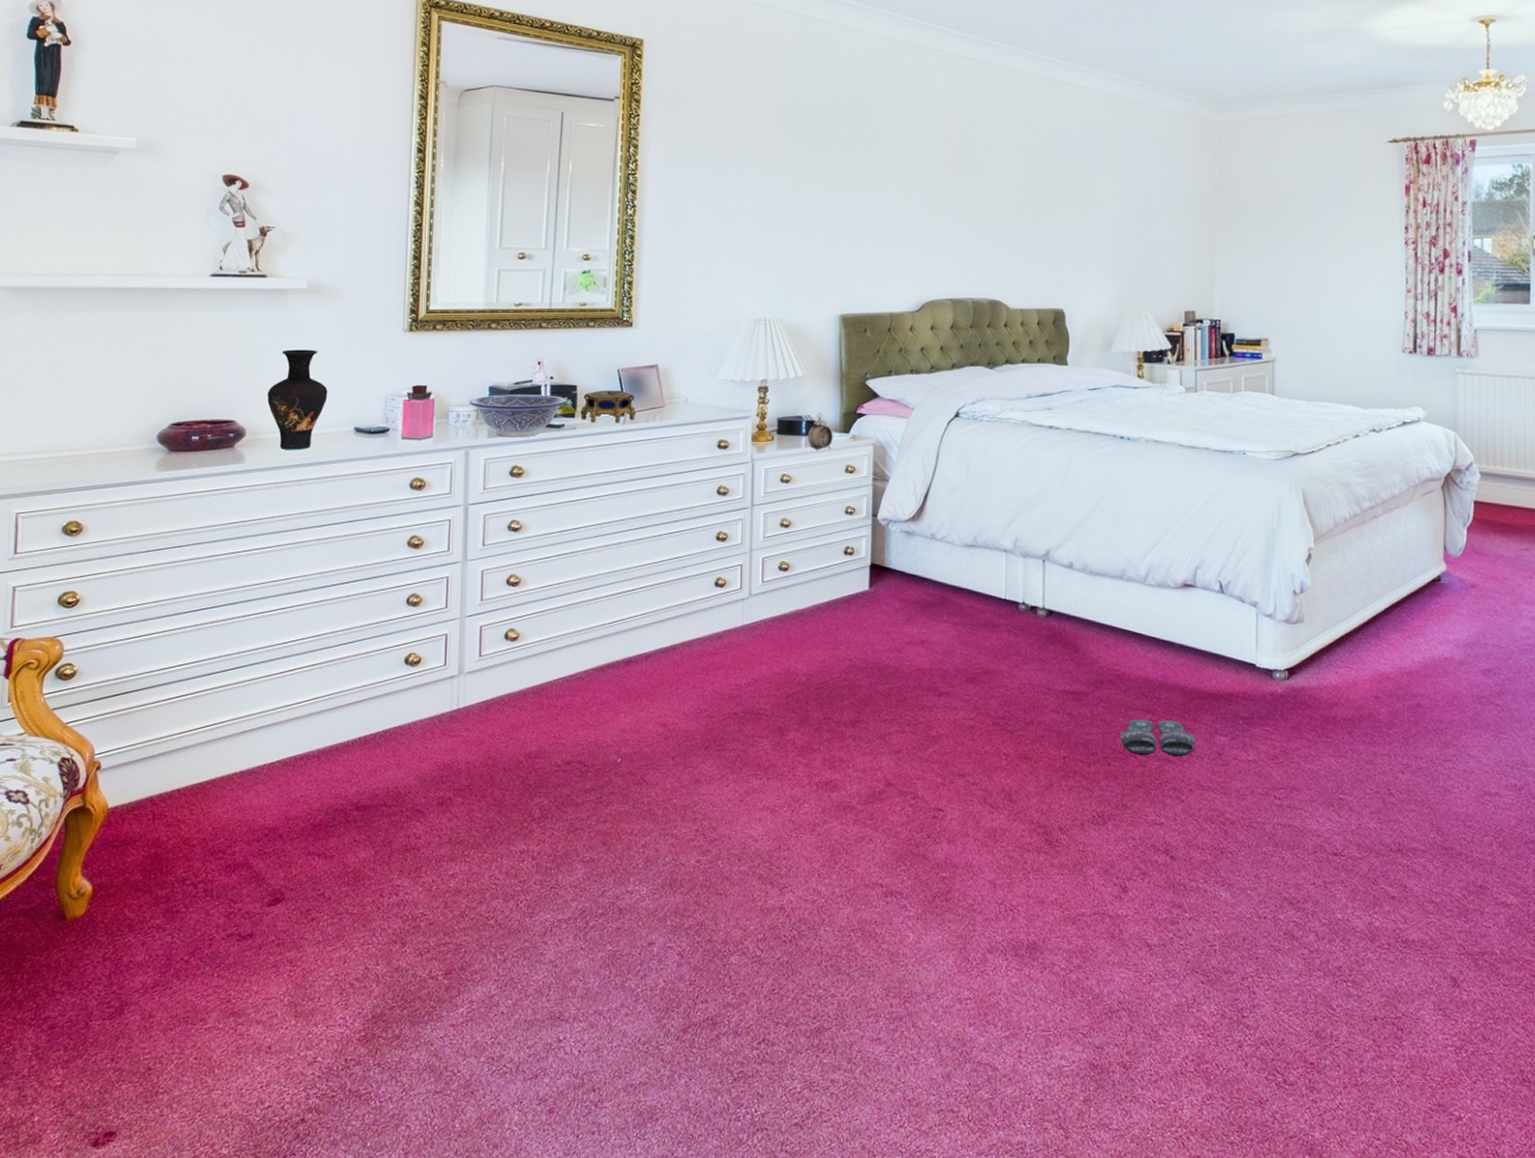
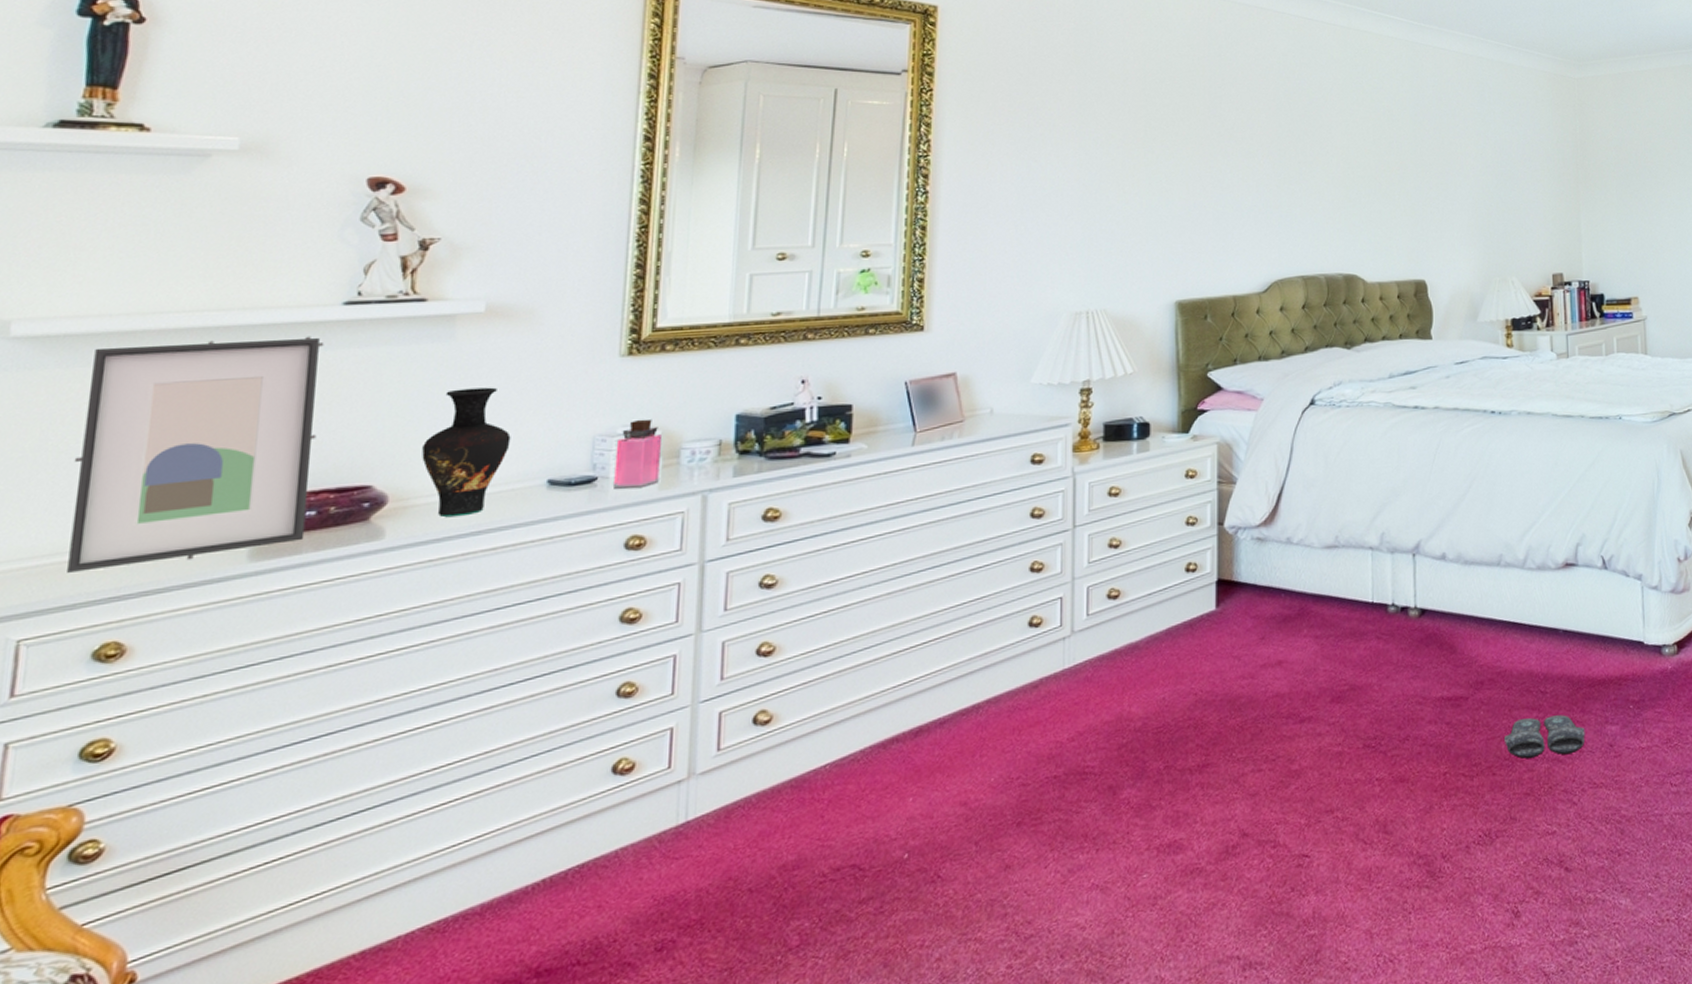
picture frame: none [43,299,199,467] -> present [67,336,324,573]
decorative bowl: present [469,394,568,438] -> none [708,418,840,475]
clock: present [580,390,636,423] -> none [857,406,929,448]
alarm clock: present [807,413,833,452] -> none [1139,413,1170,457]

